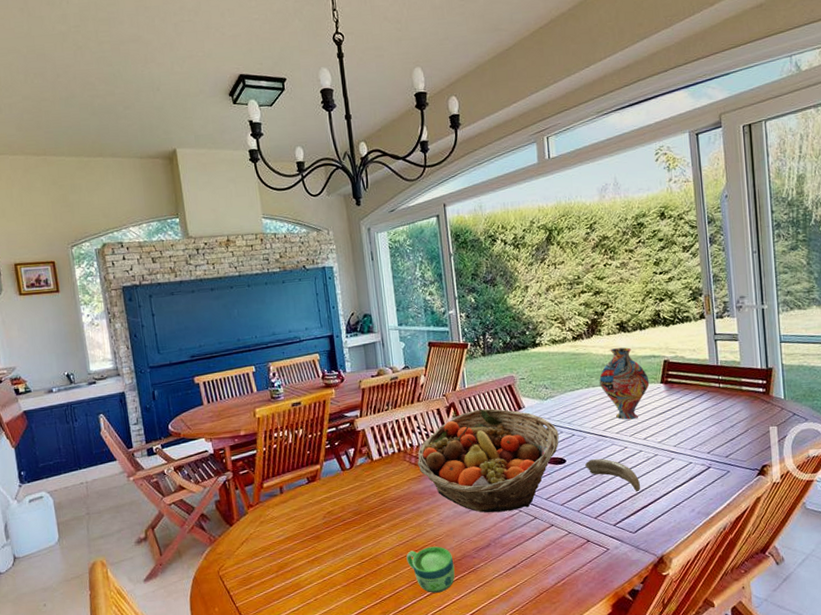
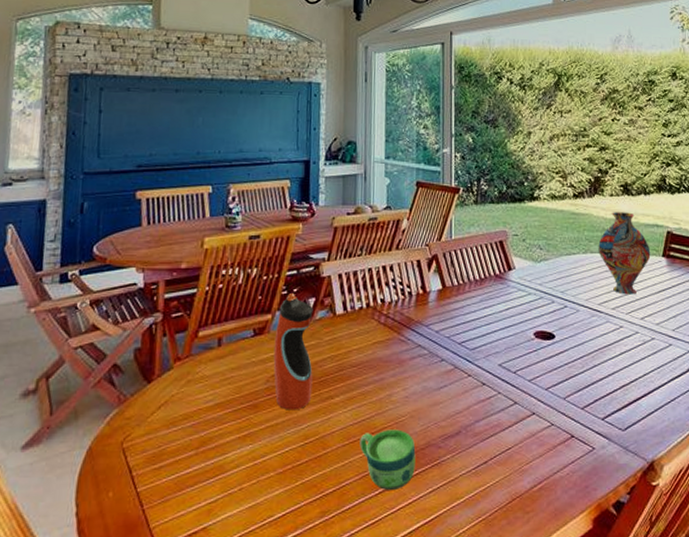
water bottle: none [325,446,362,538] -> present [273,293,314,410]
fruit basket: present [417,408,559,513] -> none [386,265,550,393]
animal claw: present [585,458,641,492] -> none [576,338,635,381]

